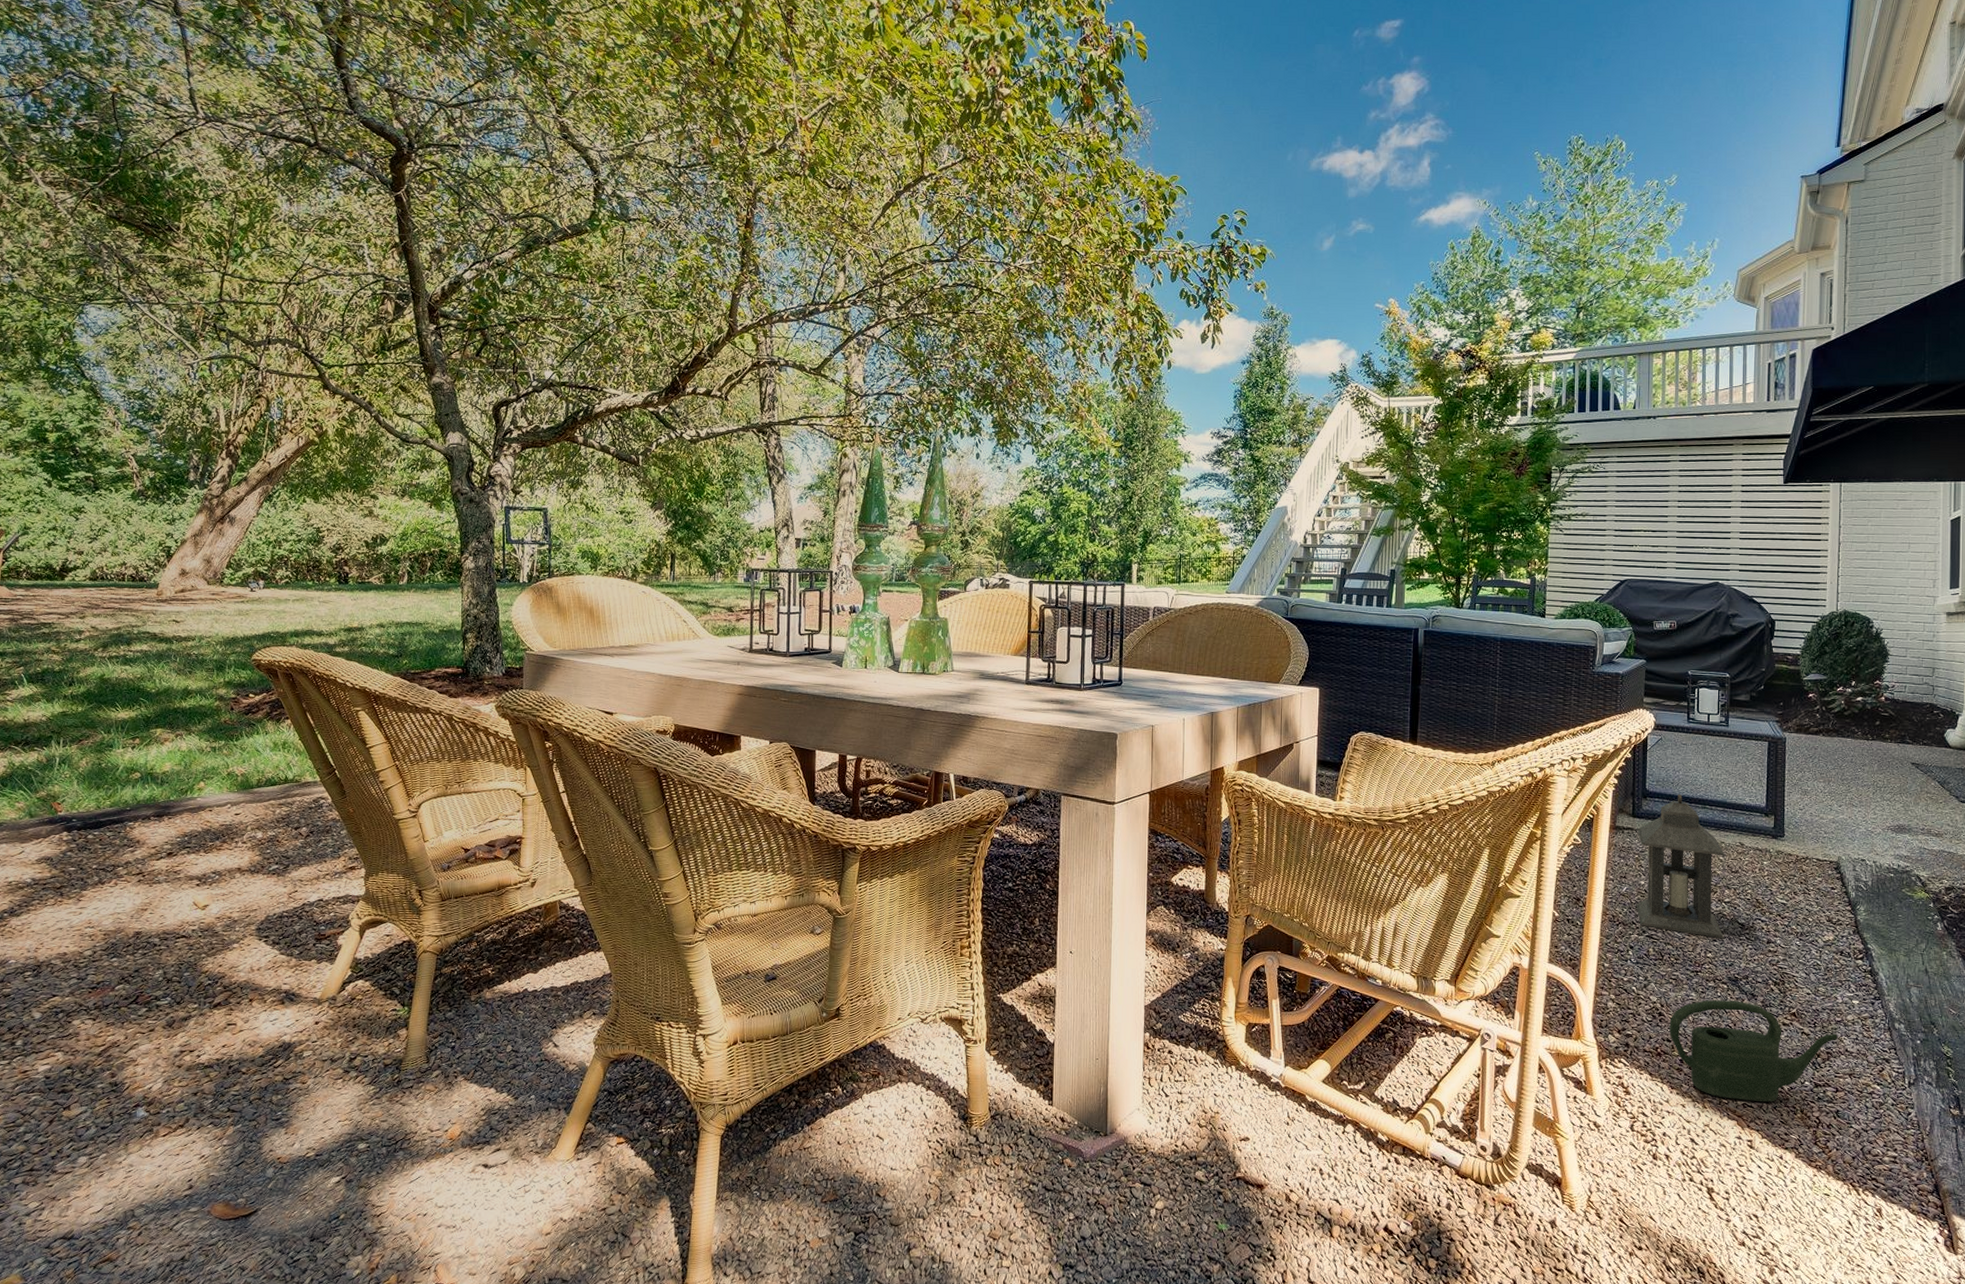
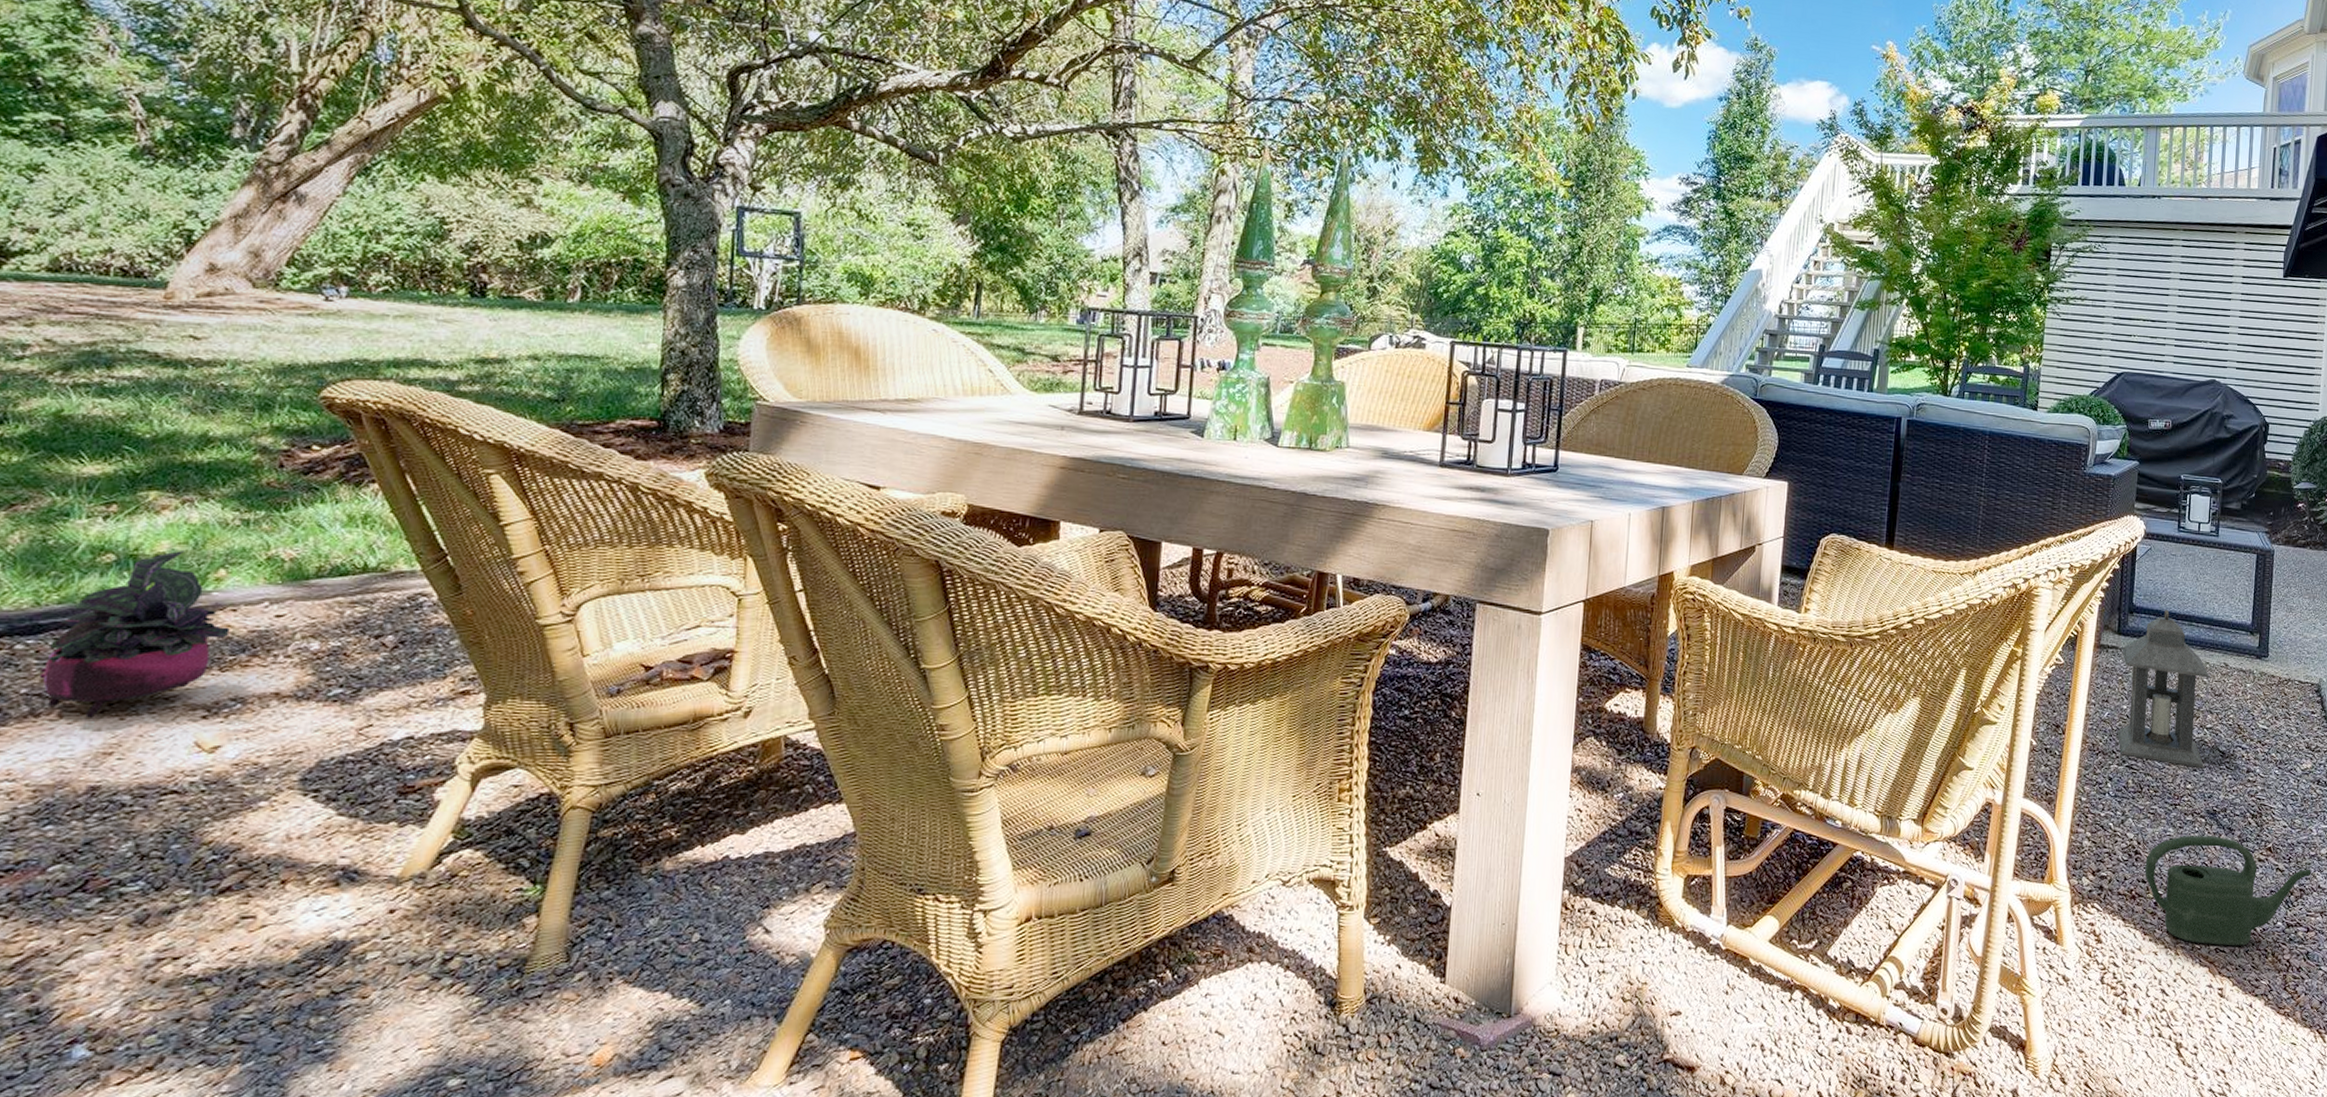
potted plant: none [102,770,209,885] -> present [39,551,230,718]

